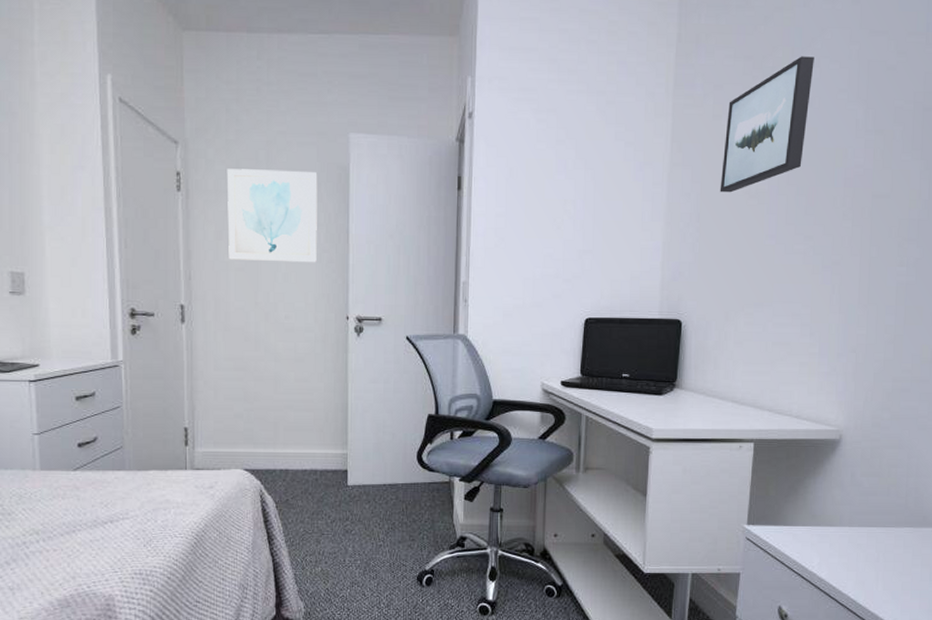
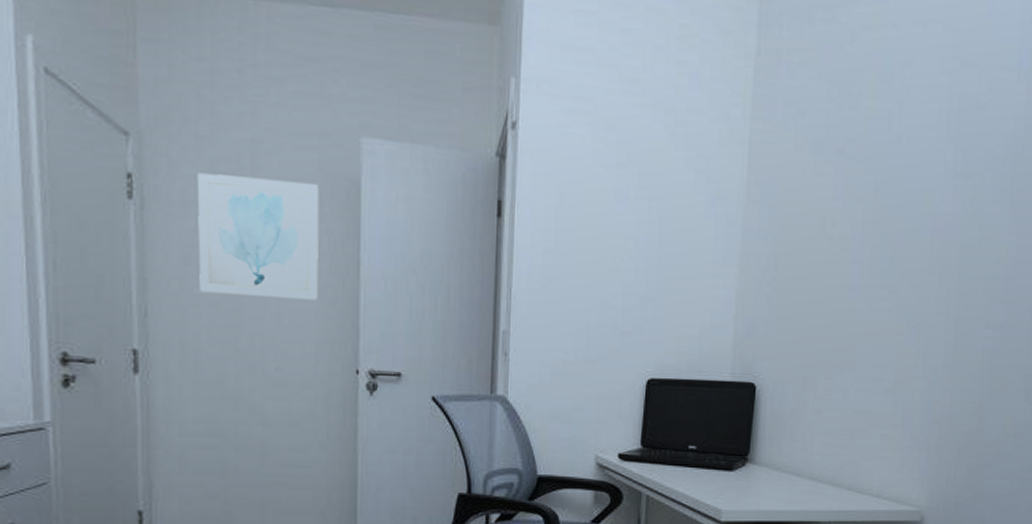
wall art: present [720,56,814,193] -> none [800,84,904,237]

